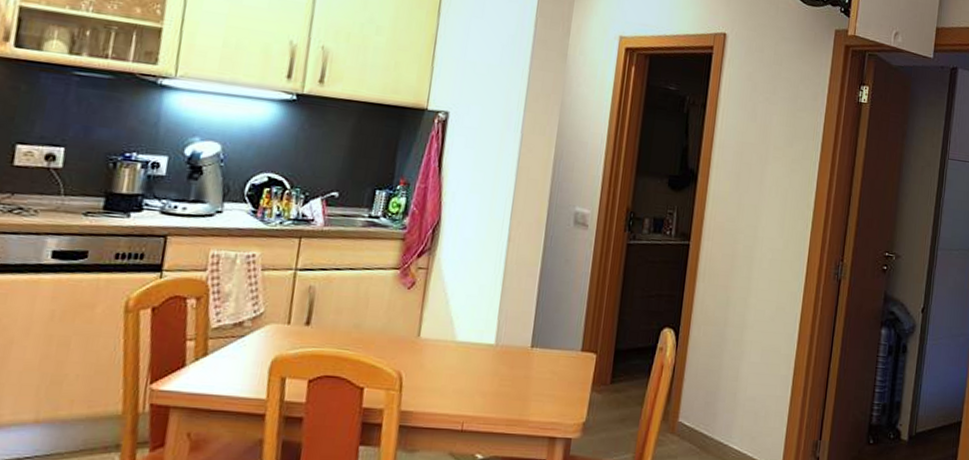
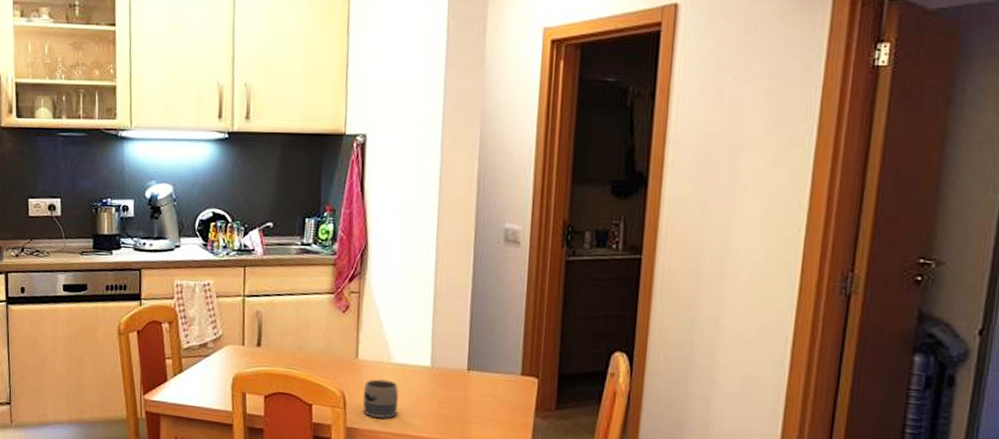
mug: none [421,358,460,399] -> present [362,379,399,418]

